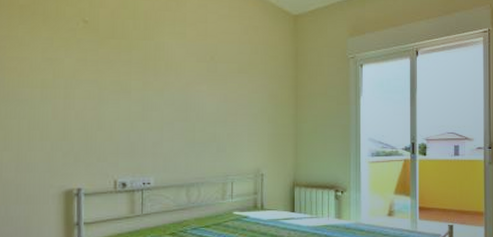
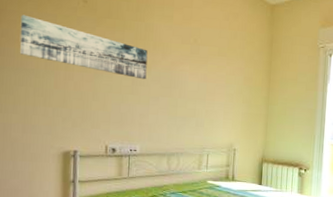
wall art: none [10,39,159,104] -> present [19,14,148,80]

